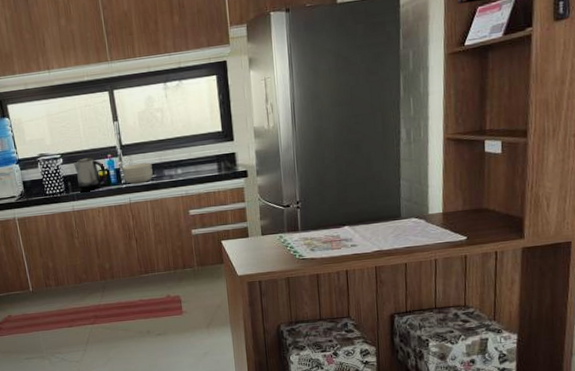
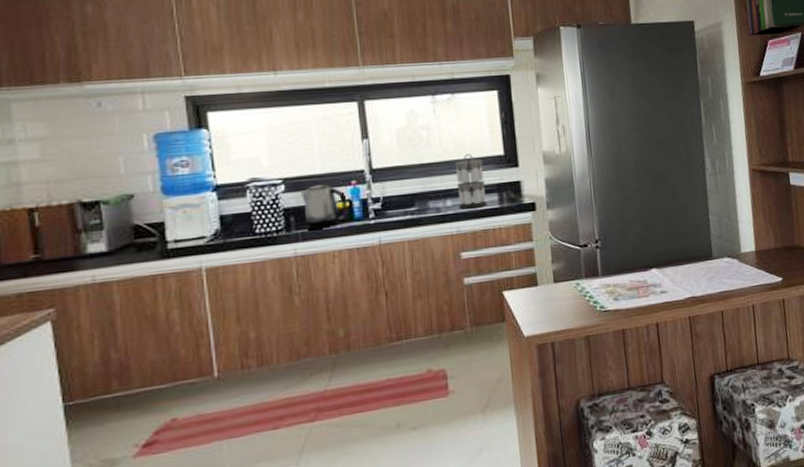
bowl: present [121,162,153,185] -> none [370,191,413,220]
spice rack: none [183,131,209,177] -> present [454,154,488,210]

